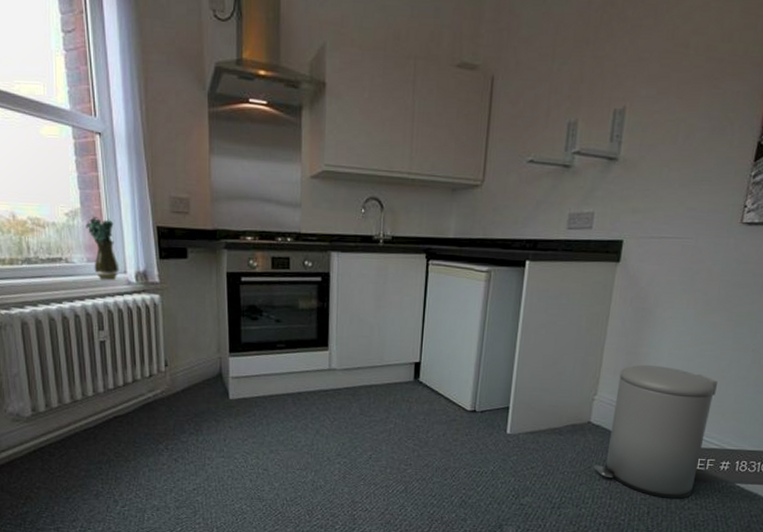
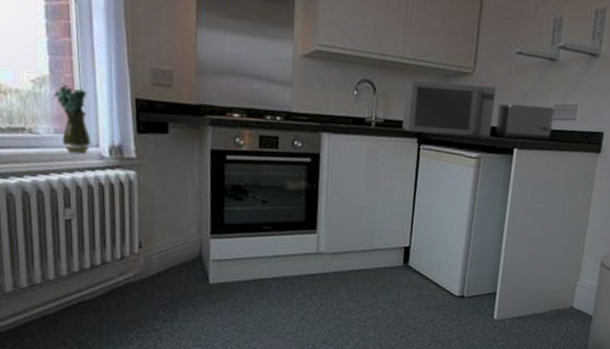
microwave: none [410,195,507,250] -> present [401,80,497,138]
toaster: none [506,215,570,252] -> present [495,103,555,141]

